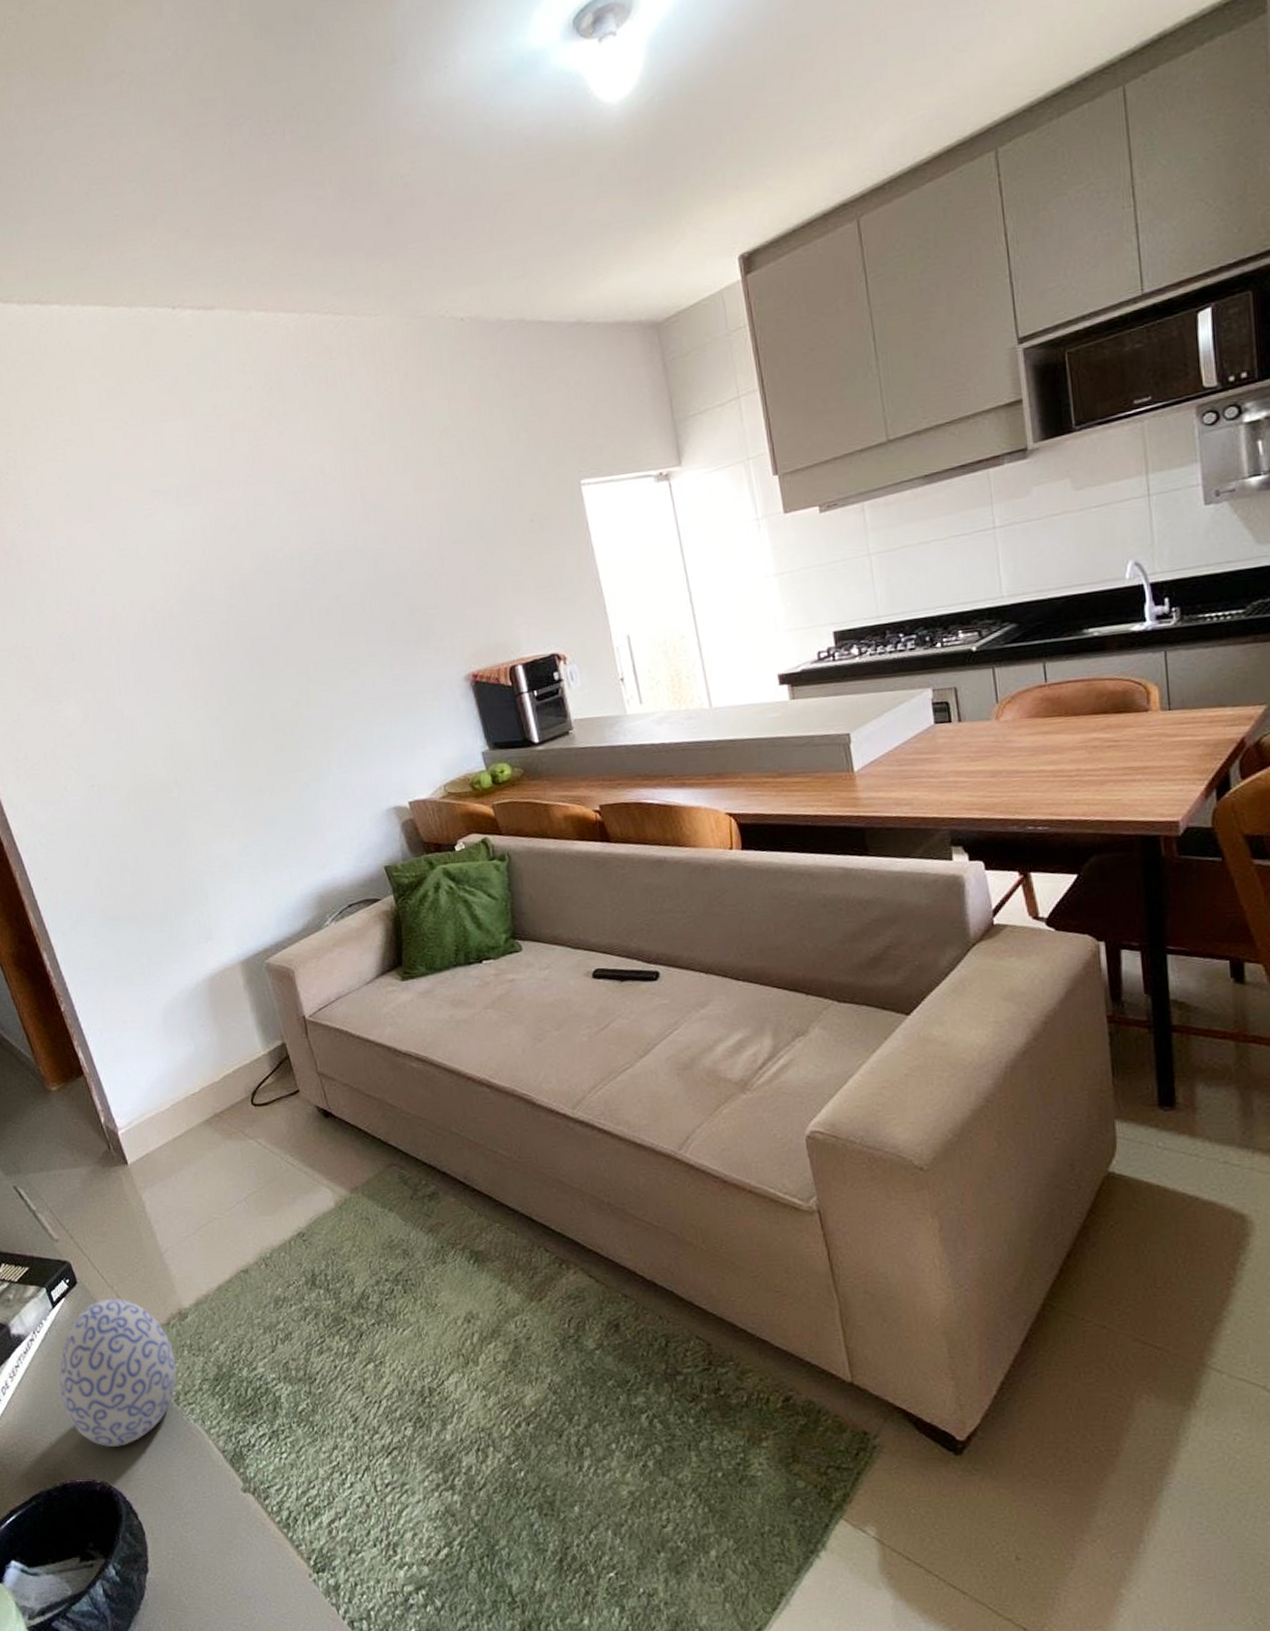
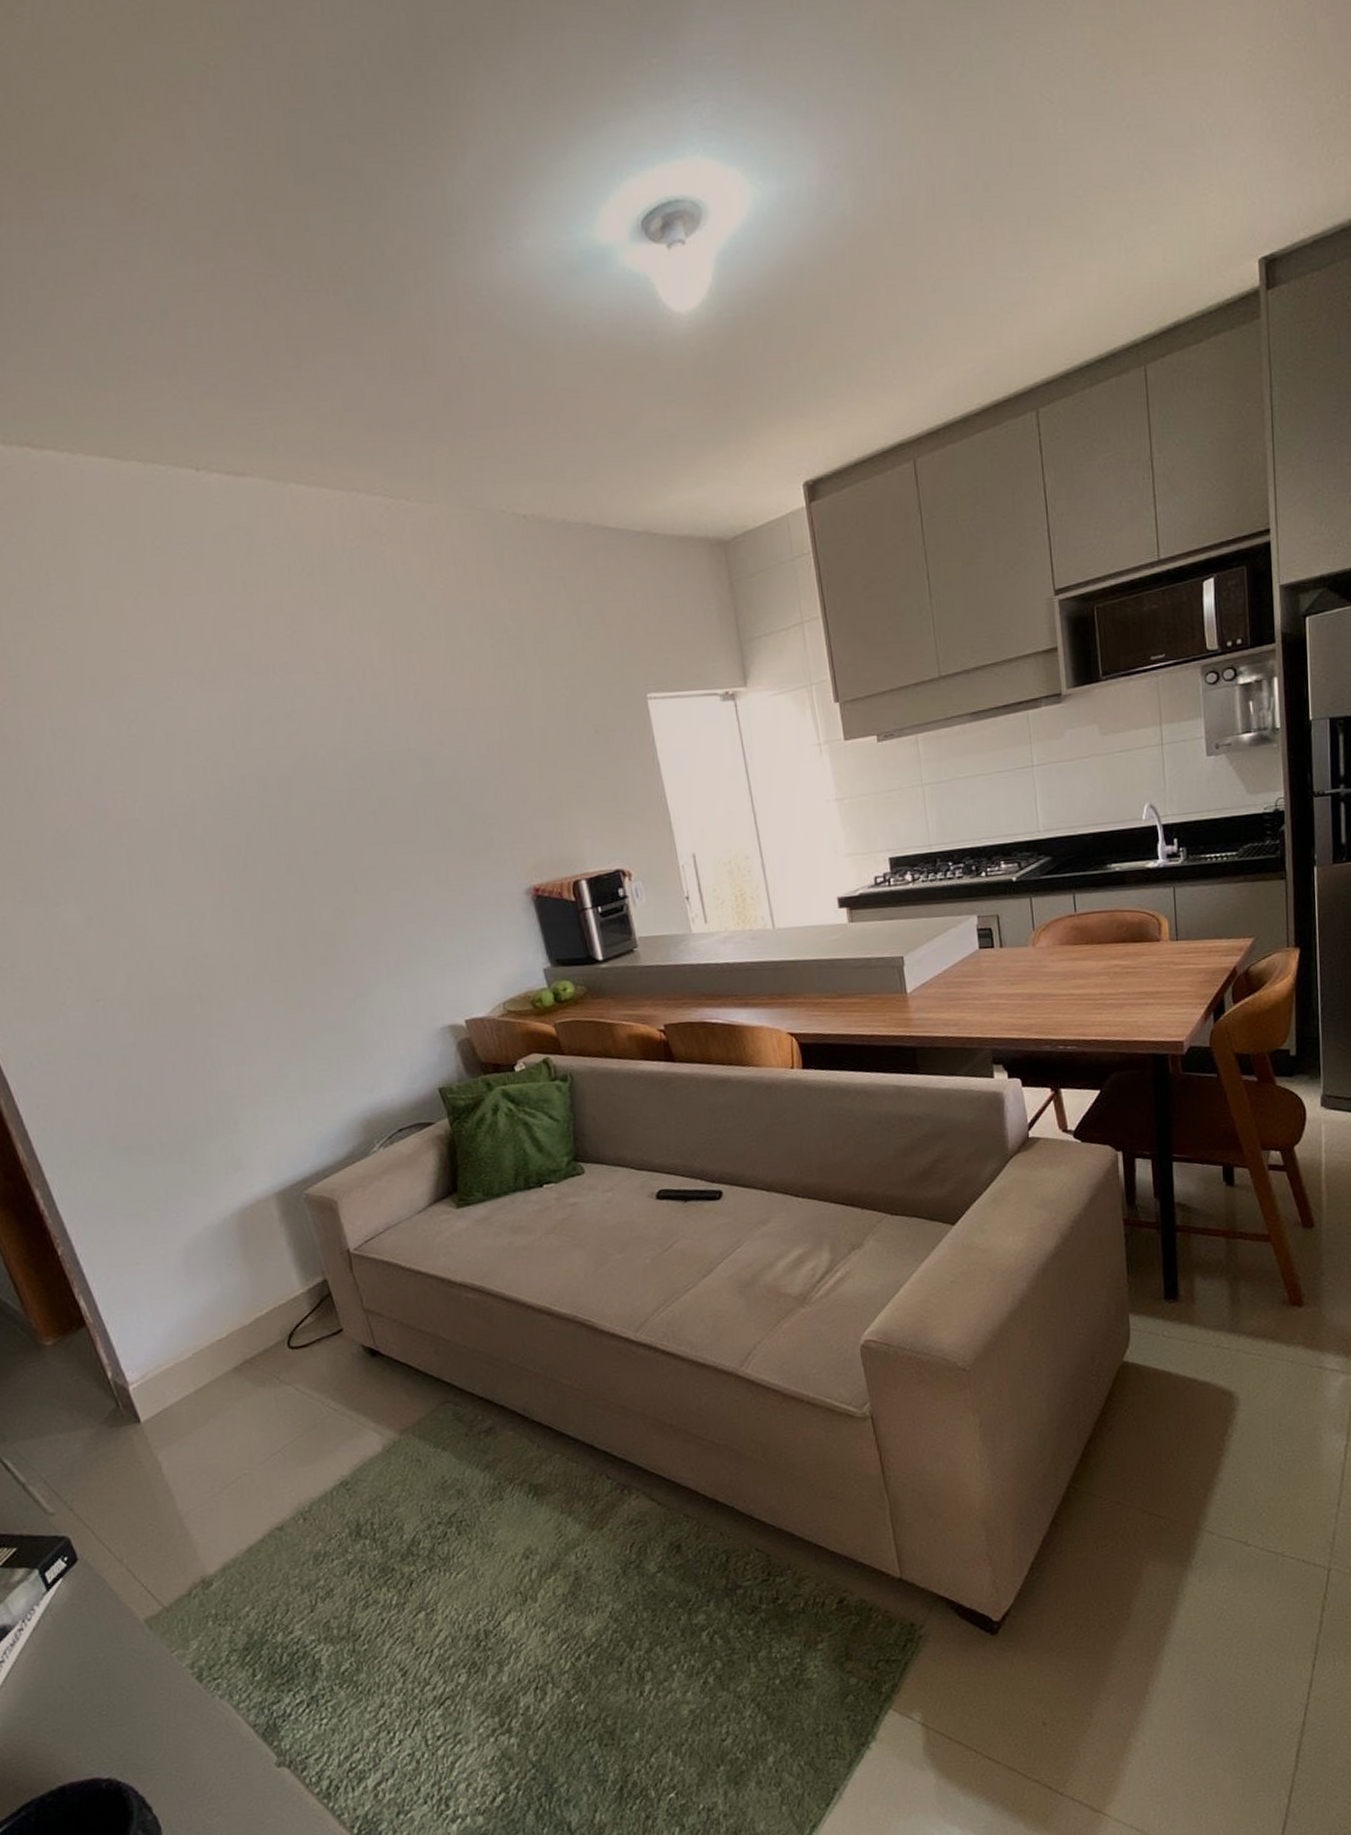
decorative egg: present [58,1298,177,1447] -> none [54,1571,200,1739]

